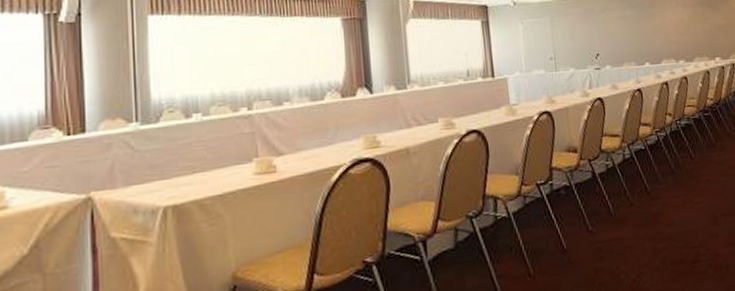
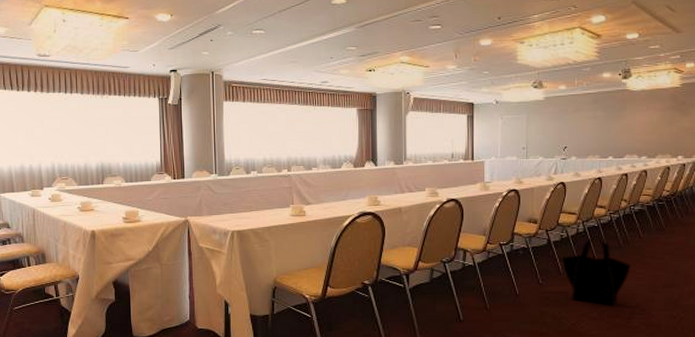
tote bag: none [610,161,688,249] -> present [561,236,632,306]

